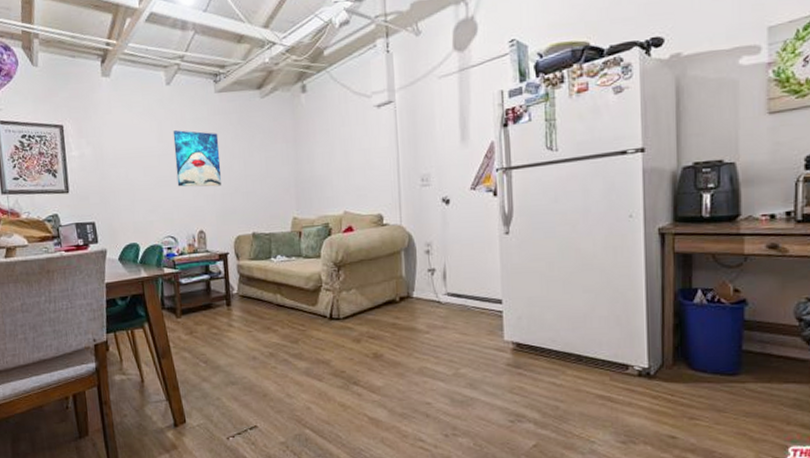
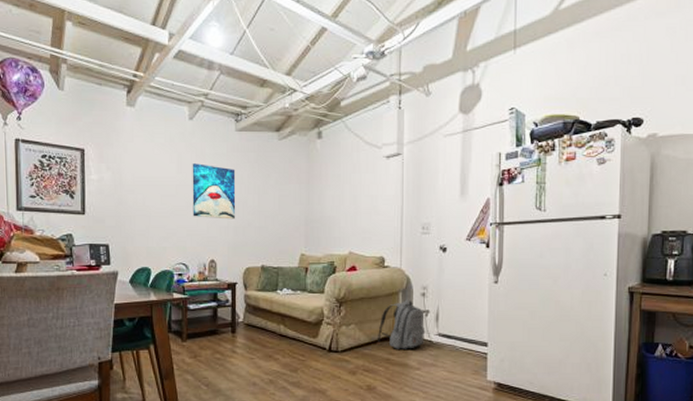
backpack: none [380,258,433,313] -> present [377,299,426,349]

